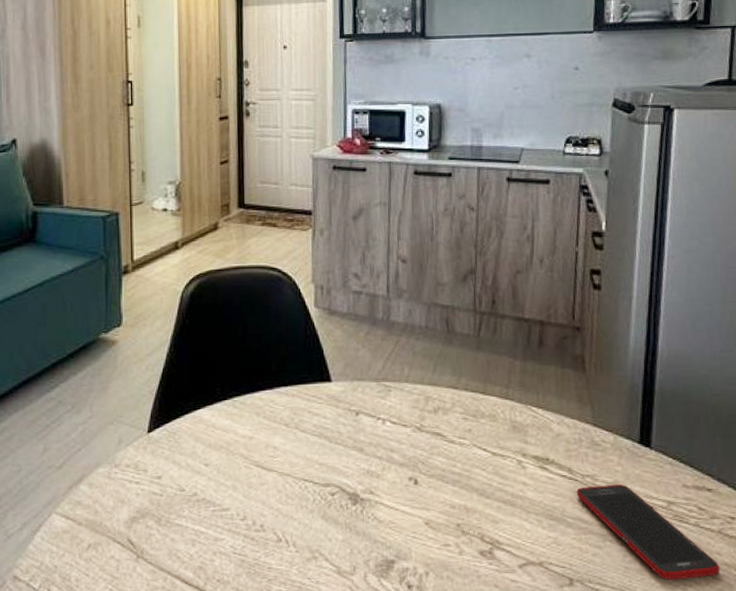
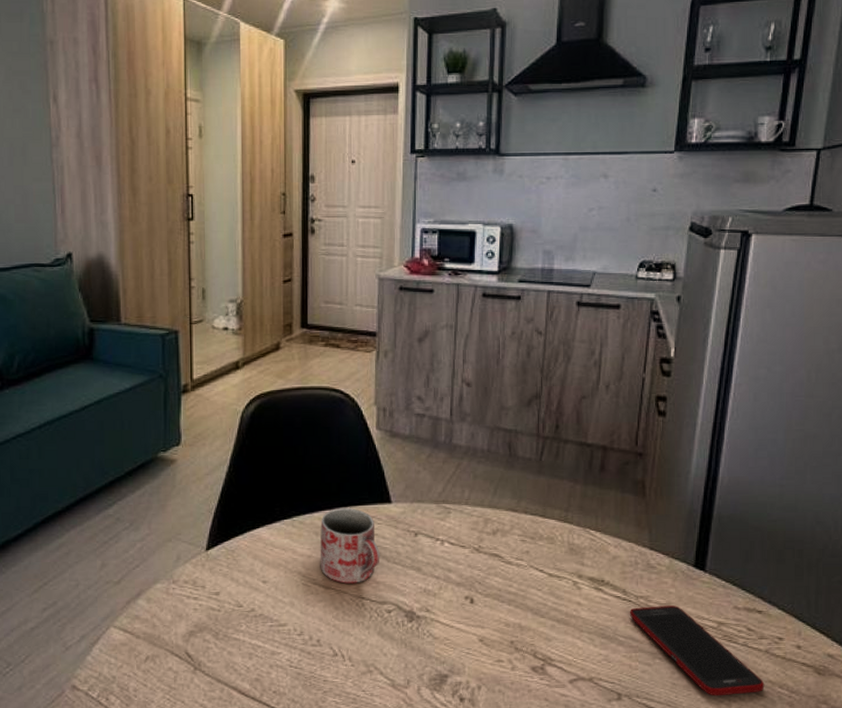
mug: none [261,387,322,466] -> present [320,508,380,584]

